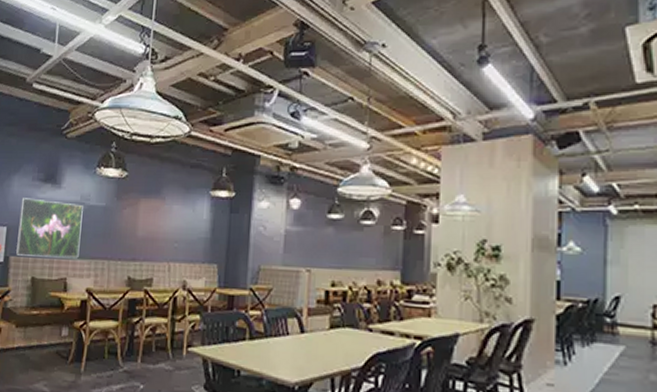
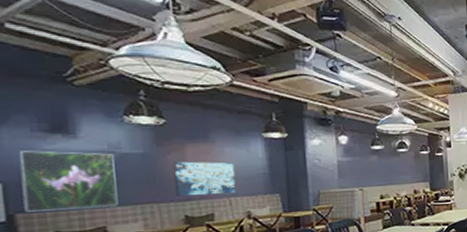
wall art: none [124,217,179,259] -> present [173,161,237,196]

